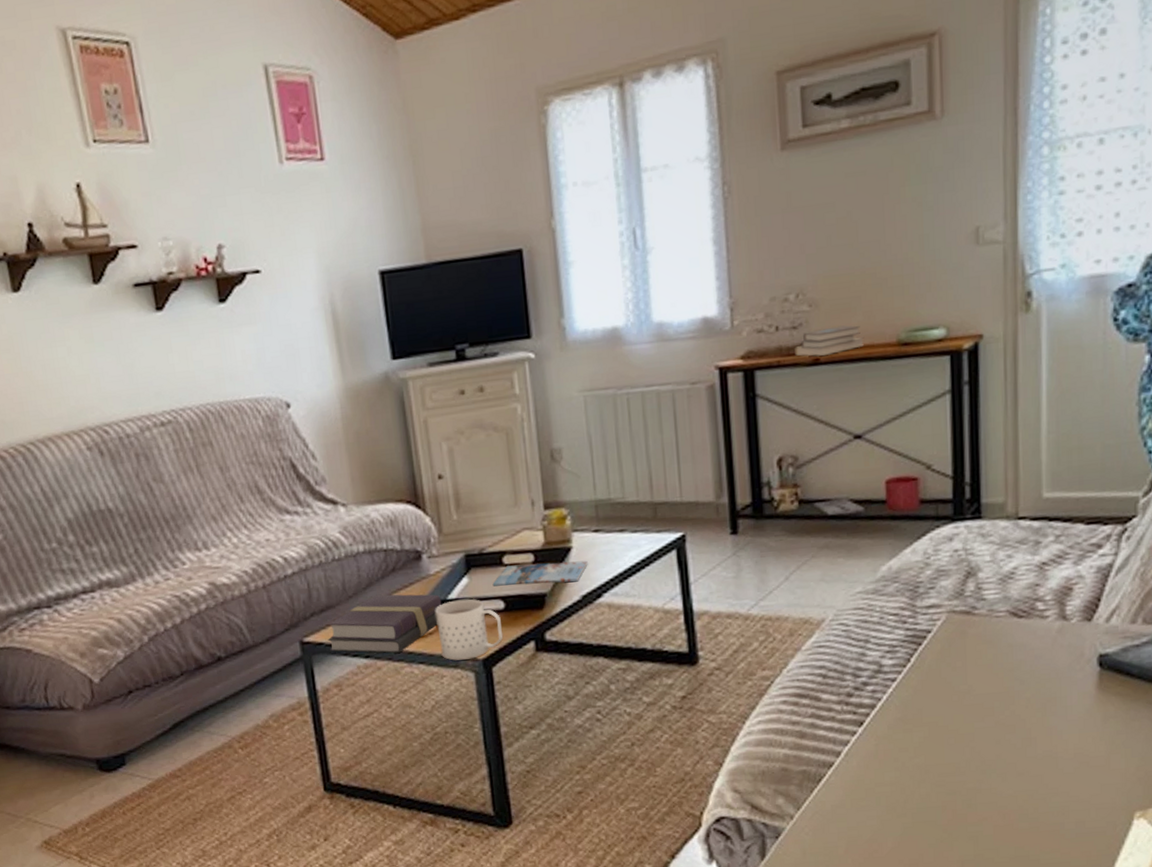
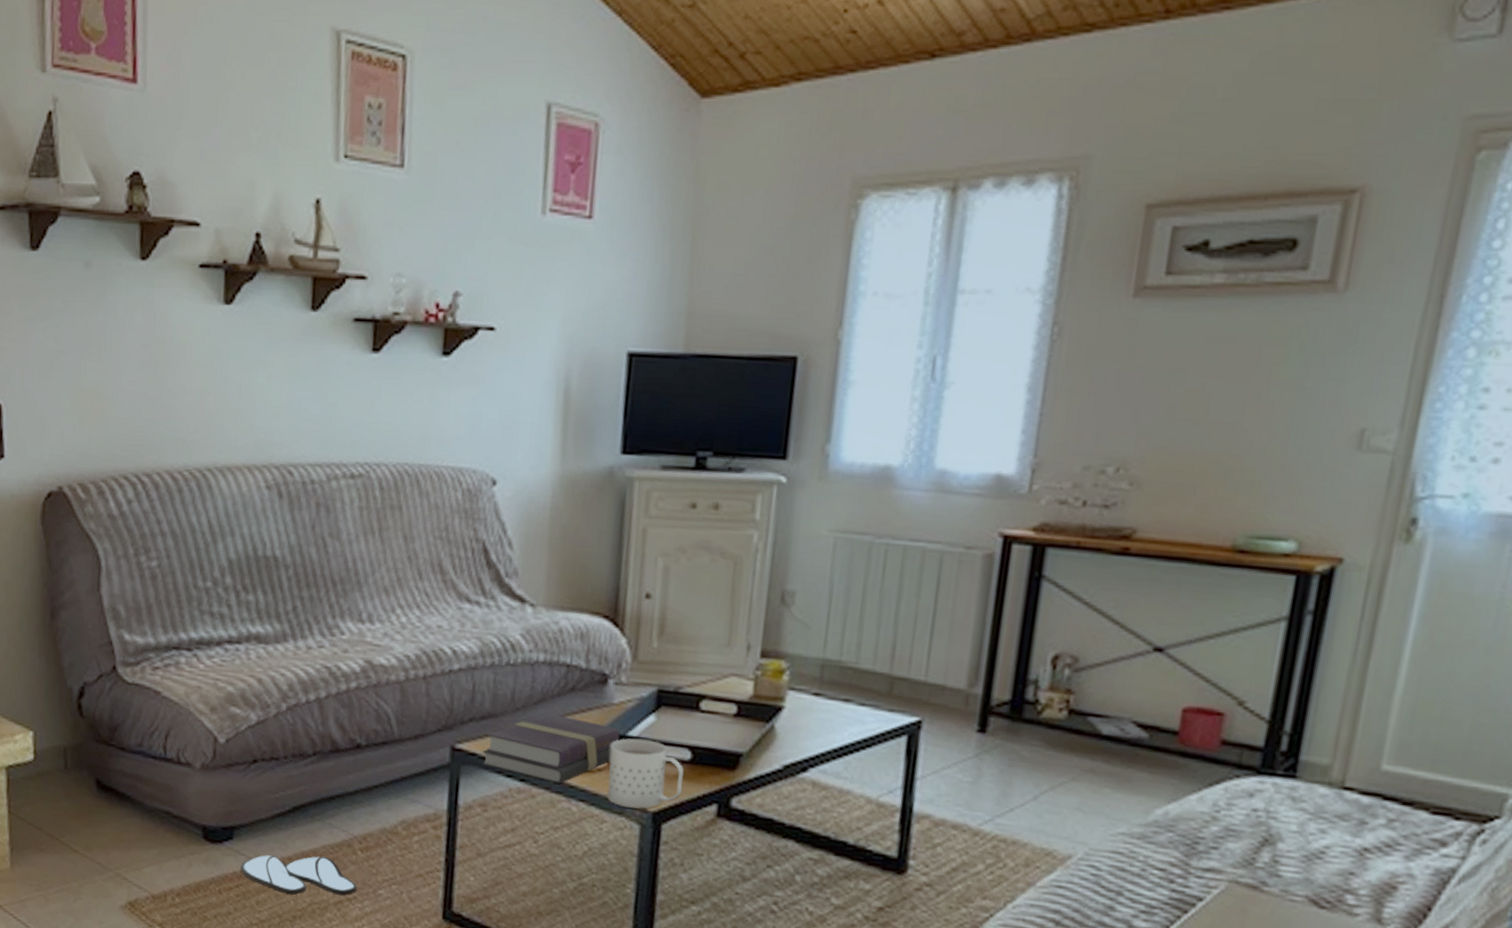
slippers: none [137,760,245,801] -> present [240,855,357,895]
magazine: present [492,560,588,587] -> none [682,712,799,748]
books: present [795,325,864,357] -> none [1100,514,1190,547]

